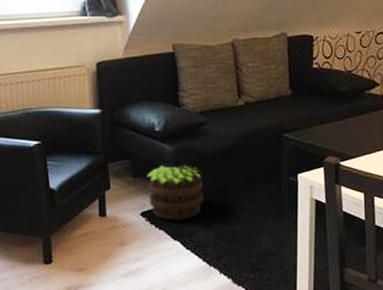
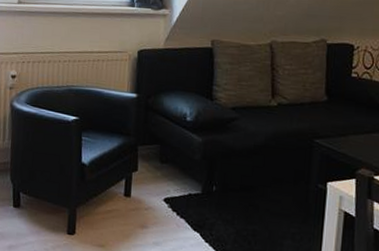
potted plant: present [147,163,203,220] -> none [173,154,229,212]

